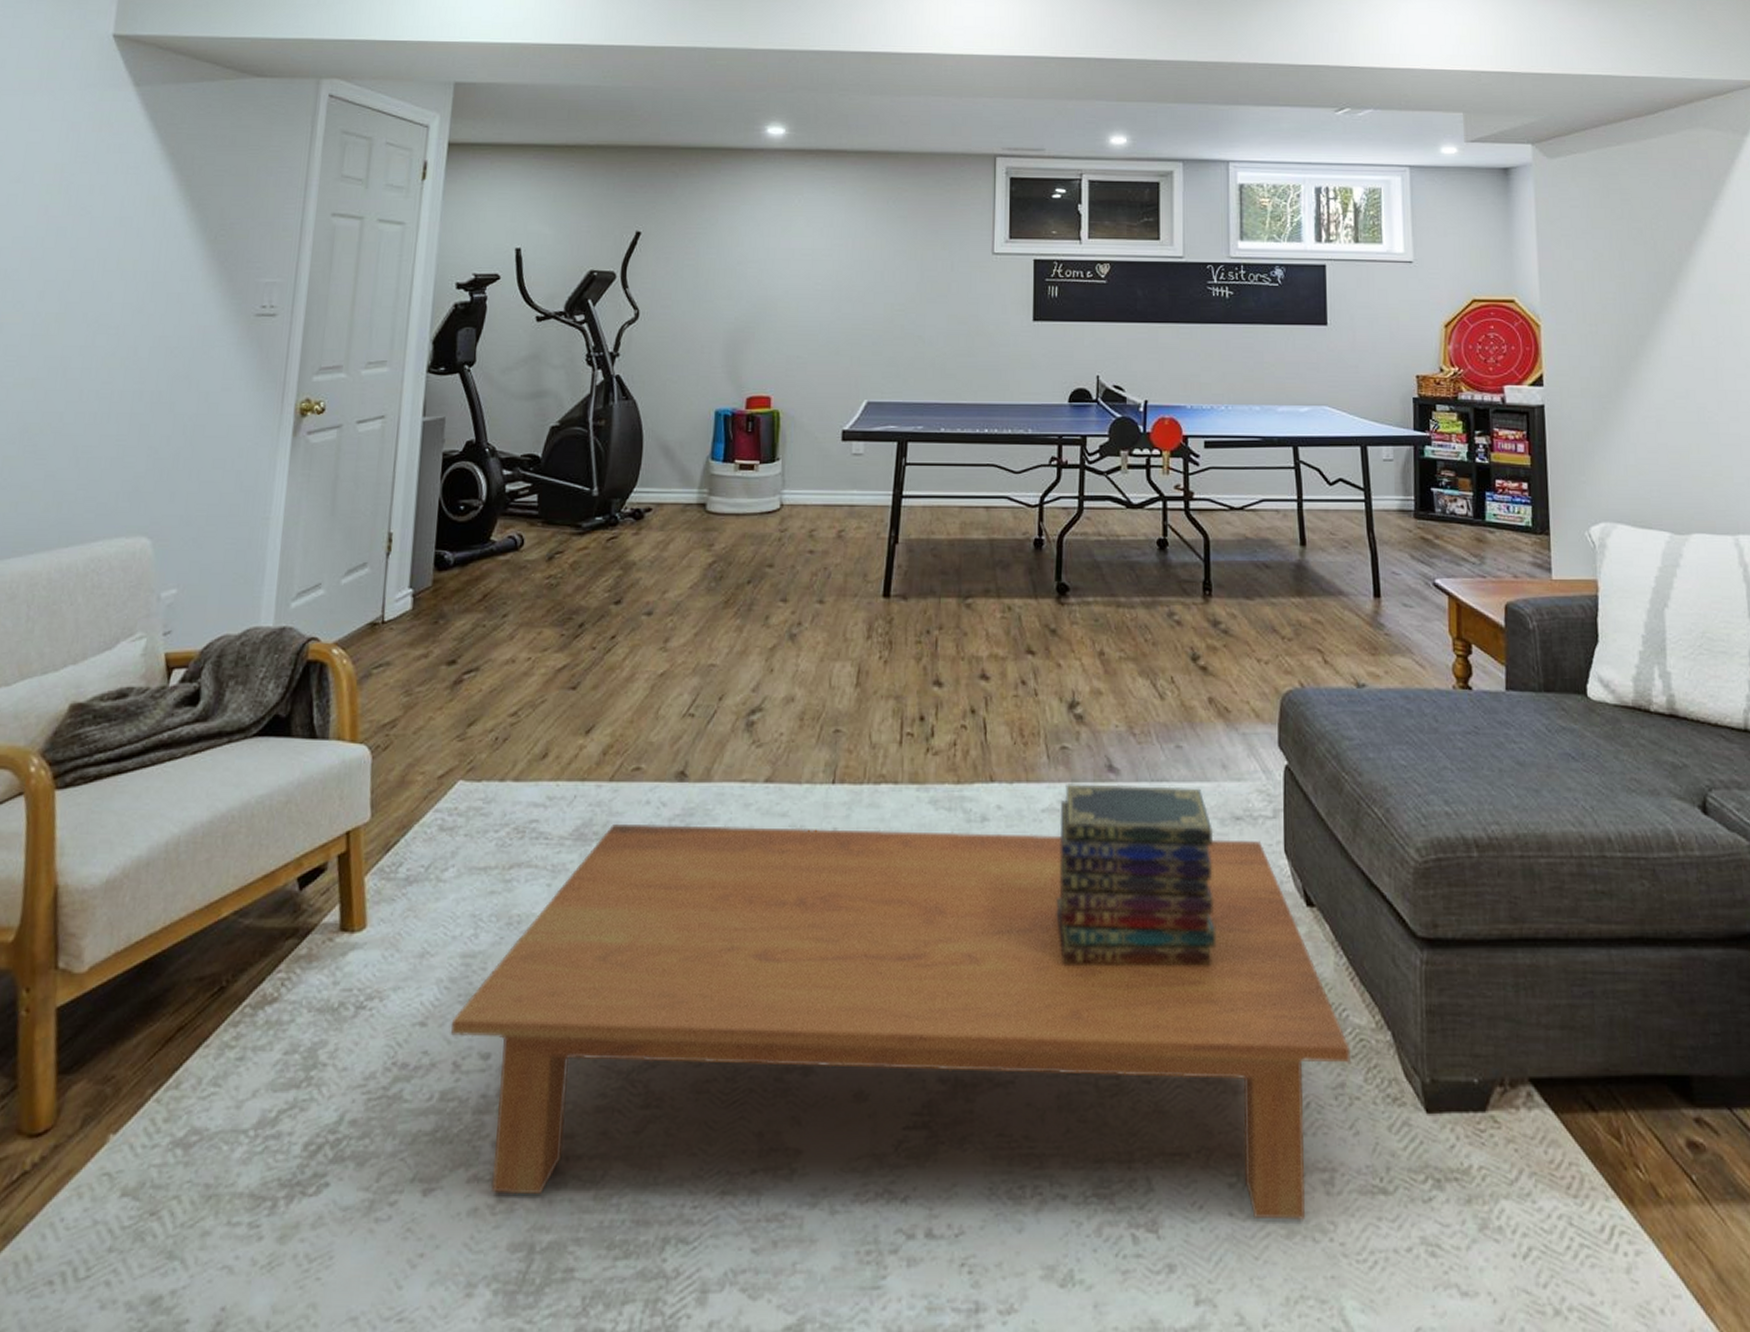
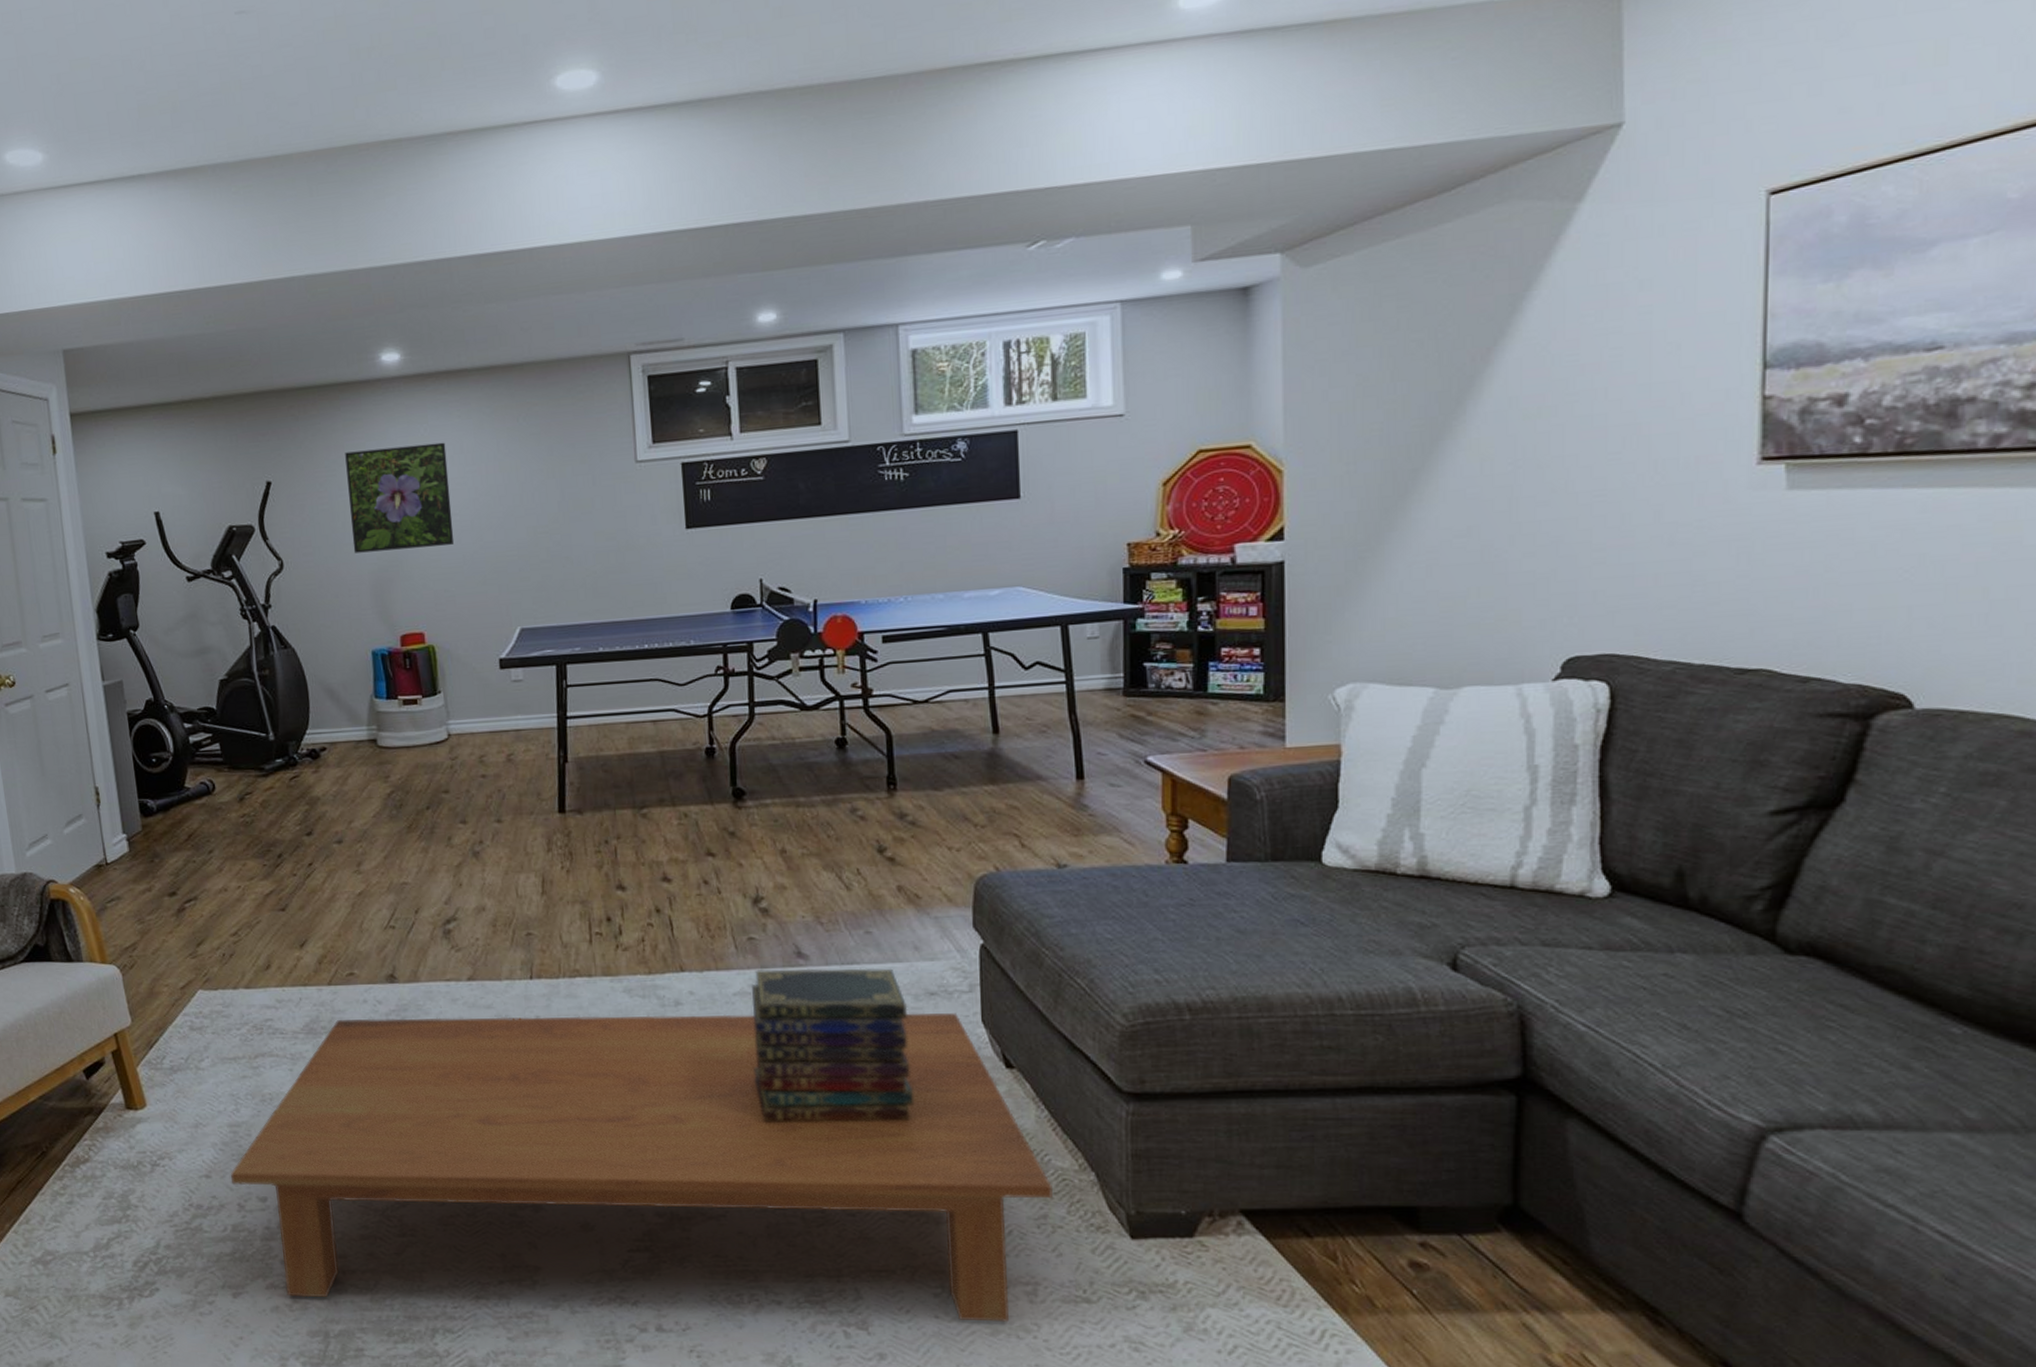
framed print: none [712,213,817,312] -> present [345,442,455,553]

